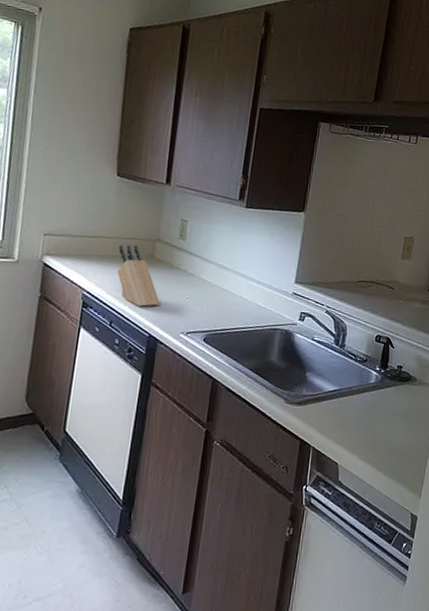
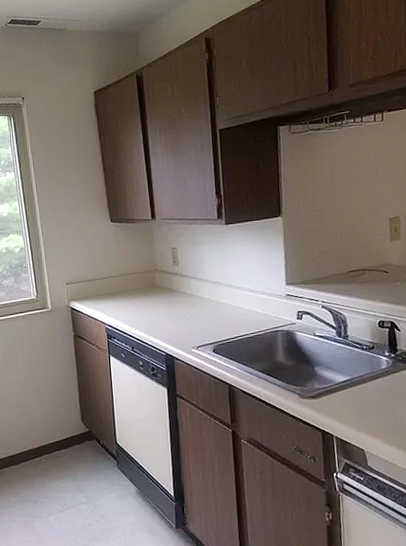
knife block: present [117,244,161,307] -> none [125,277,170,331]

